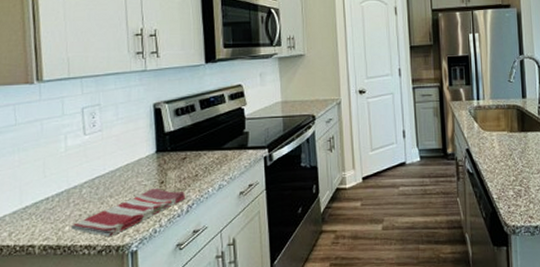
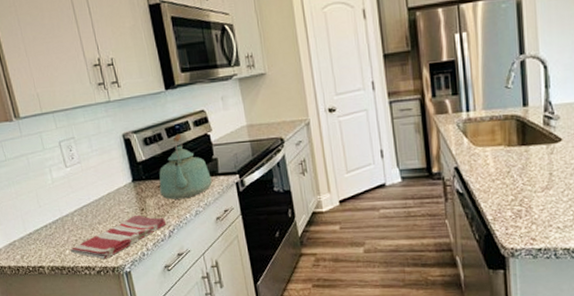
kettle: none [184,106,241,173] -> present [159,133,213,200]

